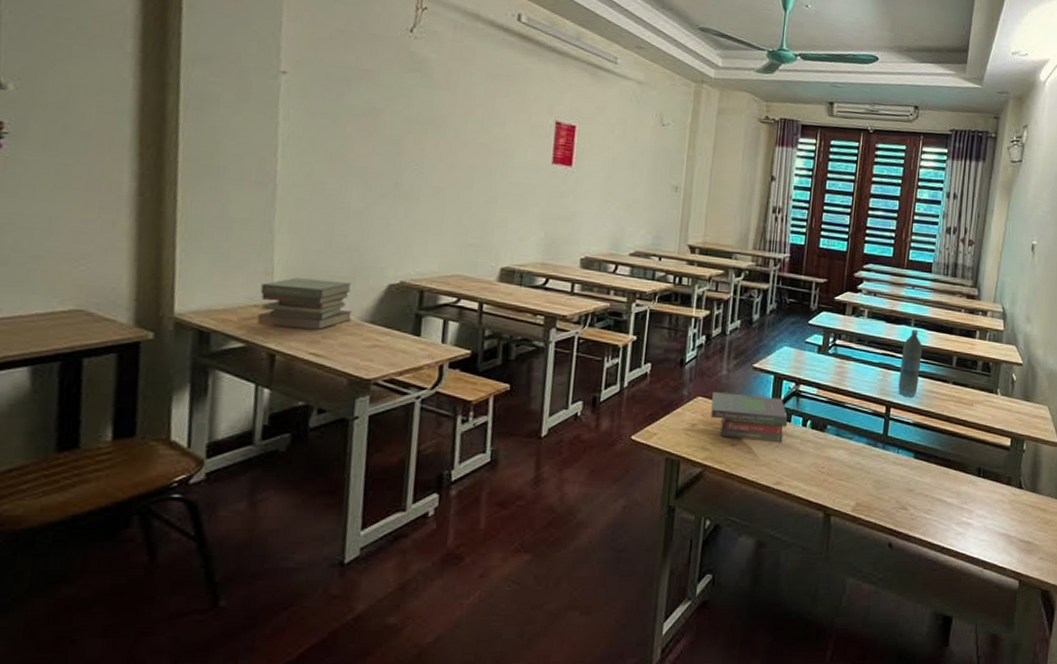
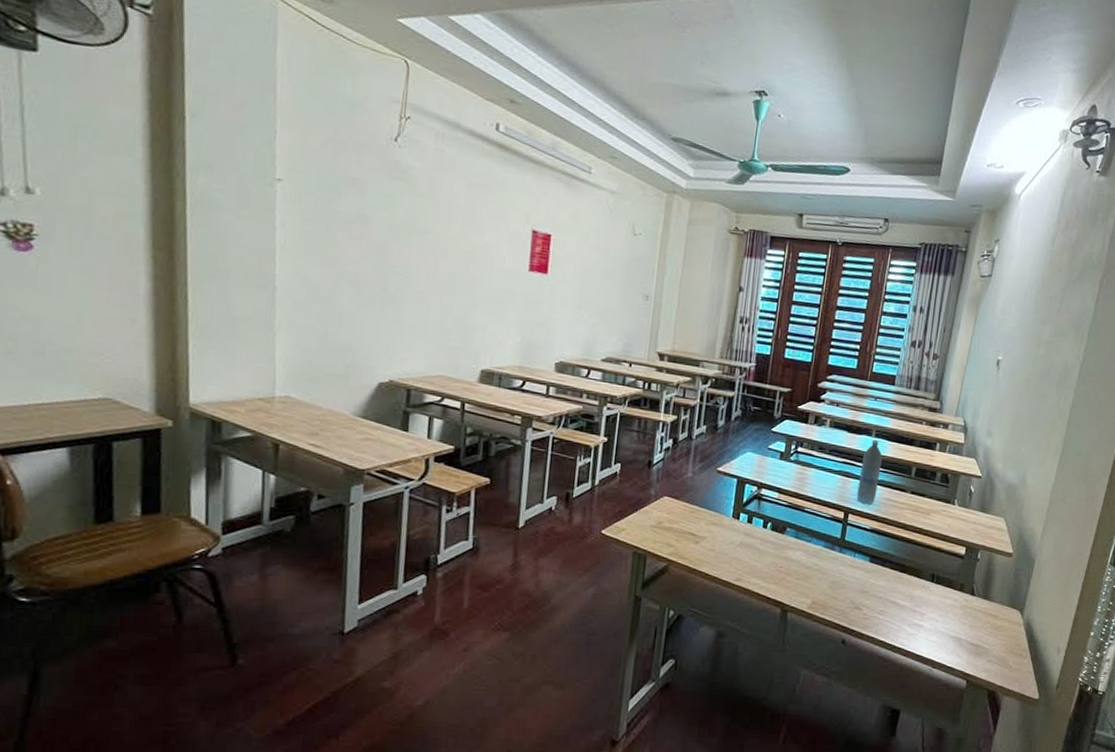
books: present [256,277,352,330] -> none [262,374,346,423]
books: present [711,392,788,443] -> none [676,493,750,543]

